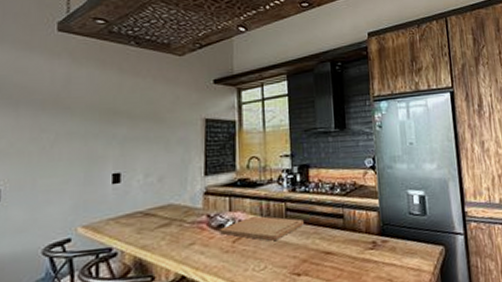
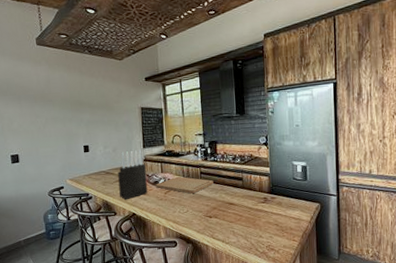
knife block: none [162,178,207,256] -> present [118,149,148,200]

